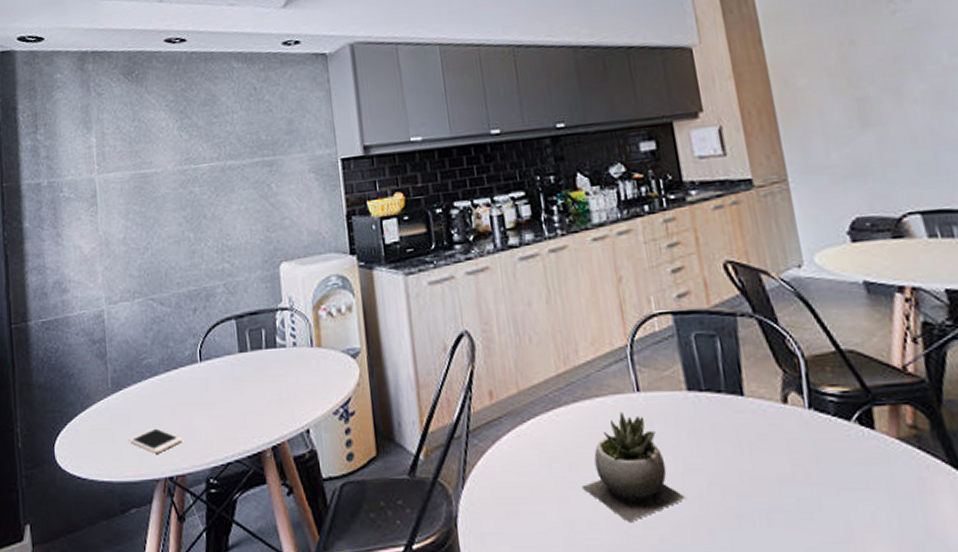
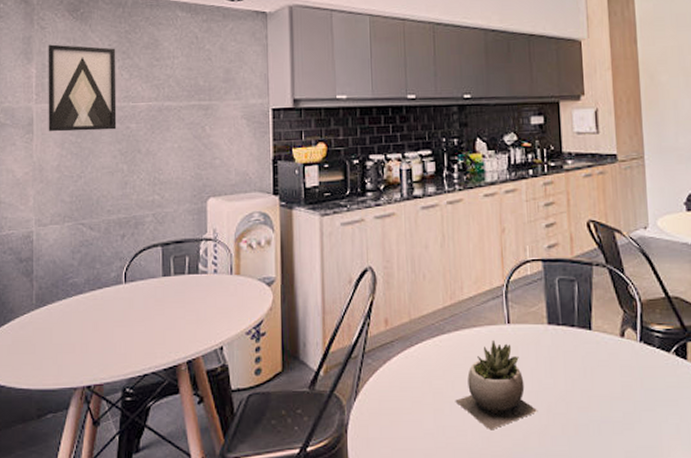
wall art: none [106,108,180,203] -> present [48,44,117,132]
cell phone: present [129,427,182,454] -> none [50,340,102,365]

